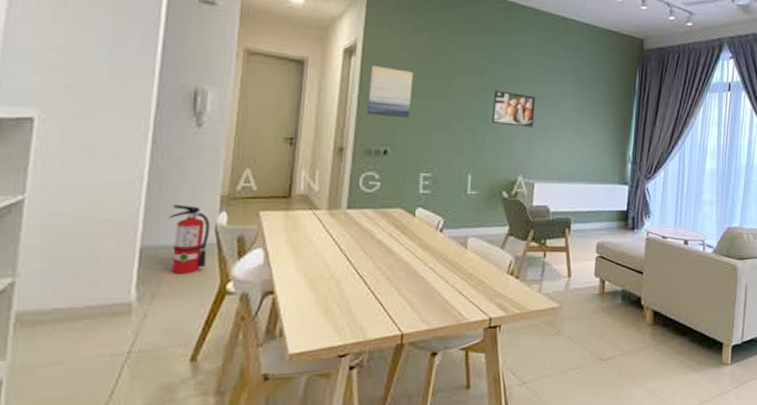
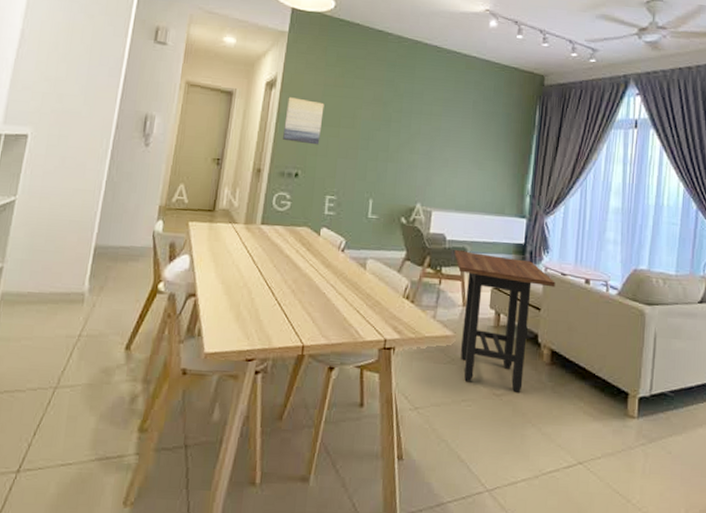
fire extinguisher: present [169,204,210,274] -> none [117,211,150,272]
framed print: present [491,90,536,127] -> none [393,122,436,158]
side table: none [558,221,657,355] -> present [454,250,556,392]

